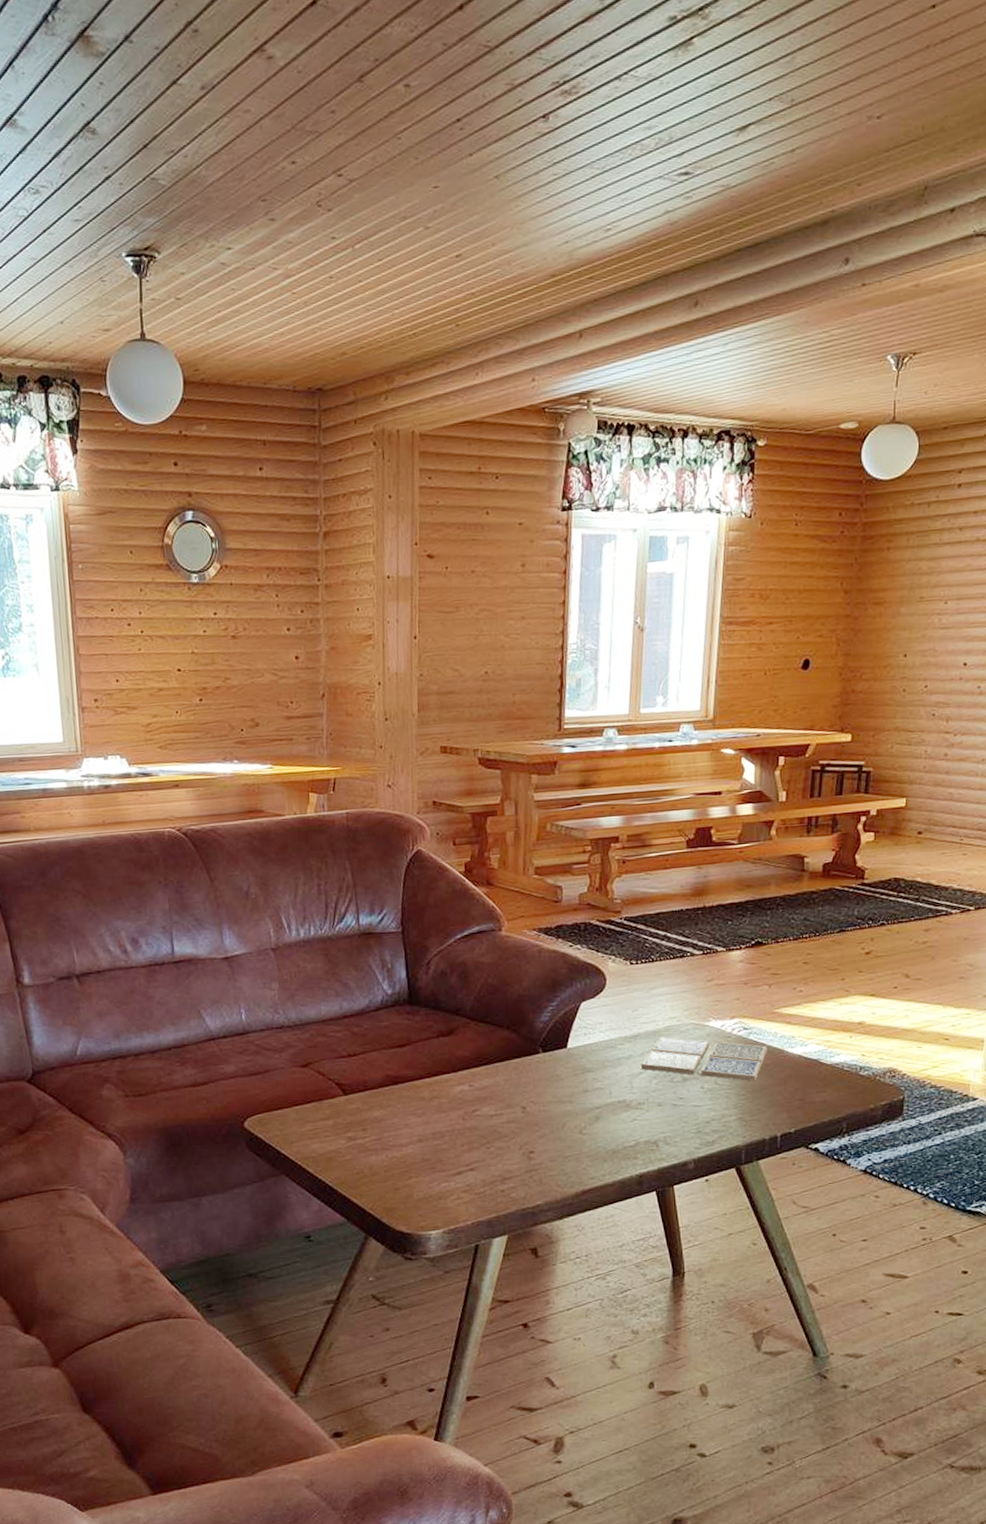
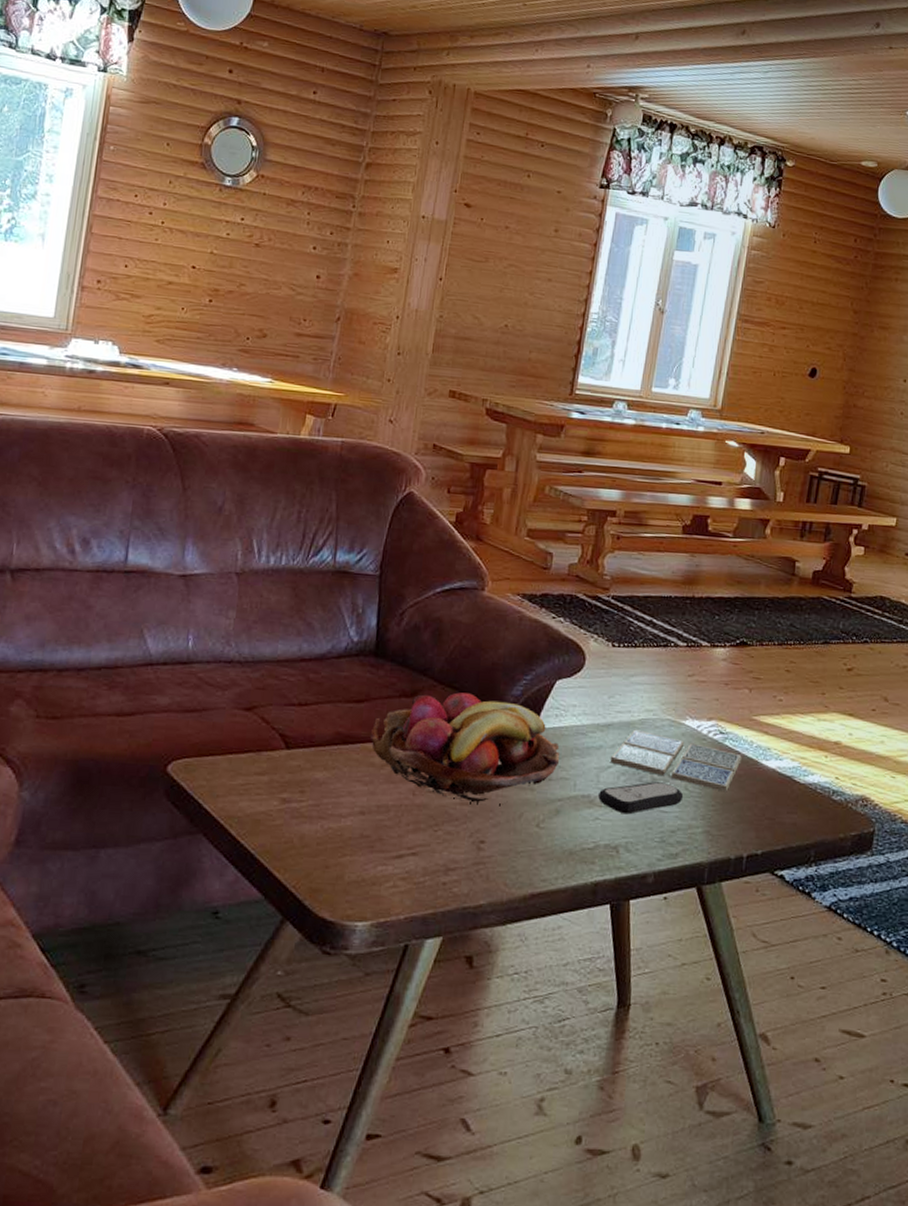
fruit basket: none [416,1025,594,1119] -> present [370,692,560,805]
remote control: none [634,1080,715,1113] -> present [598,781,684,815]

